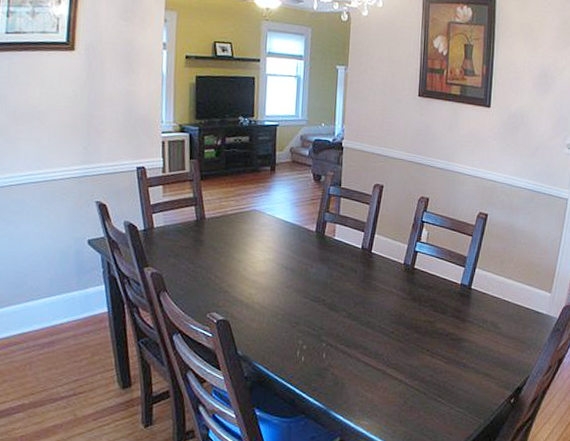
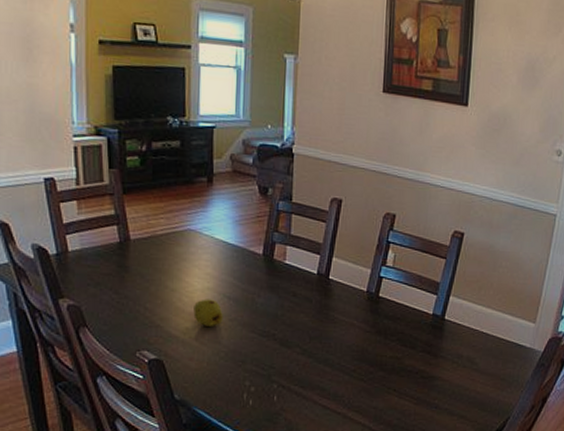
fruit: none [256,269,281,293] -> present [193,299,223,328]

